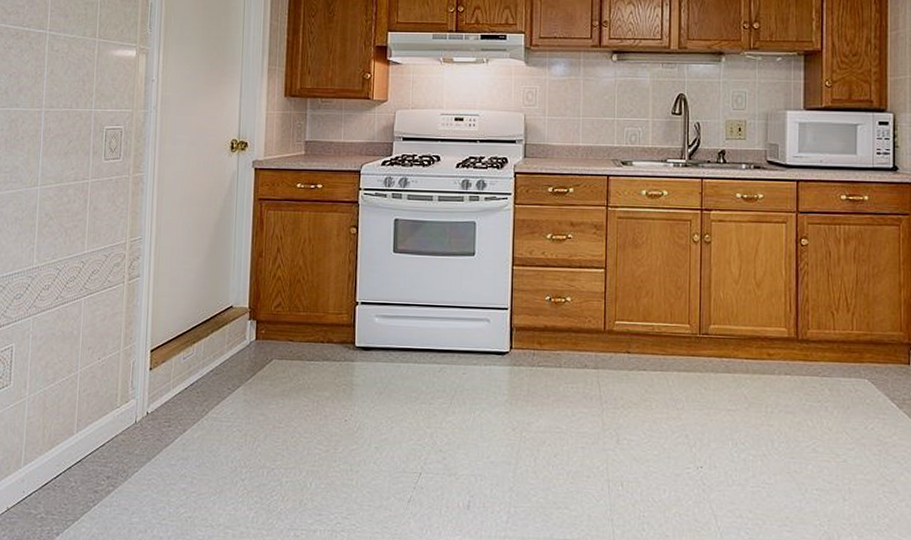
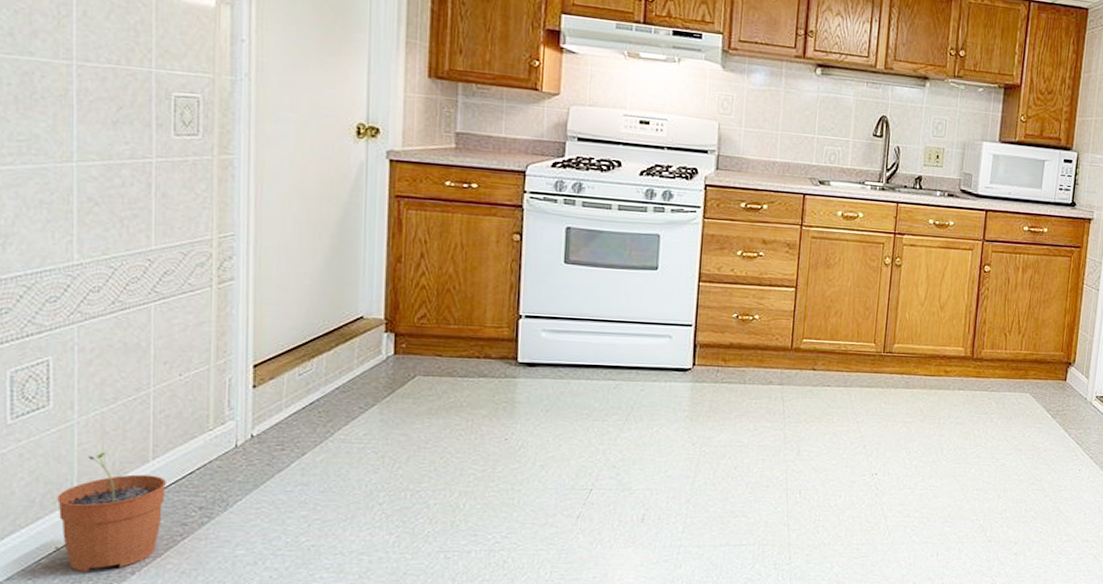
plant pot: none [10,424,85,530] -> present [57,451,166,571]

